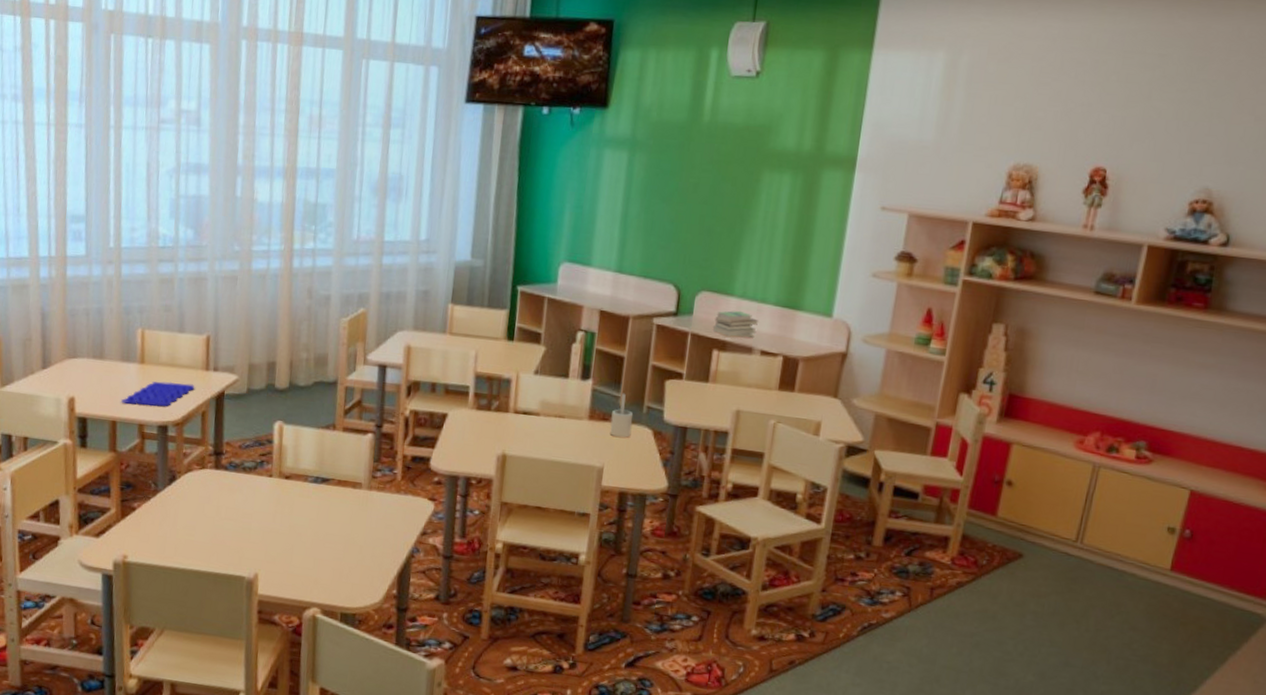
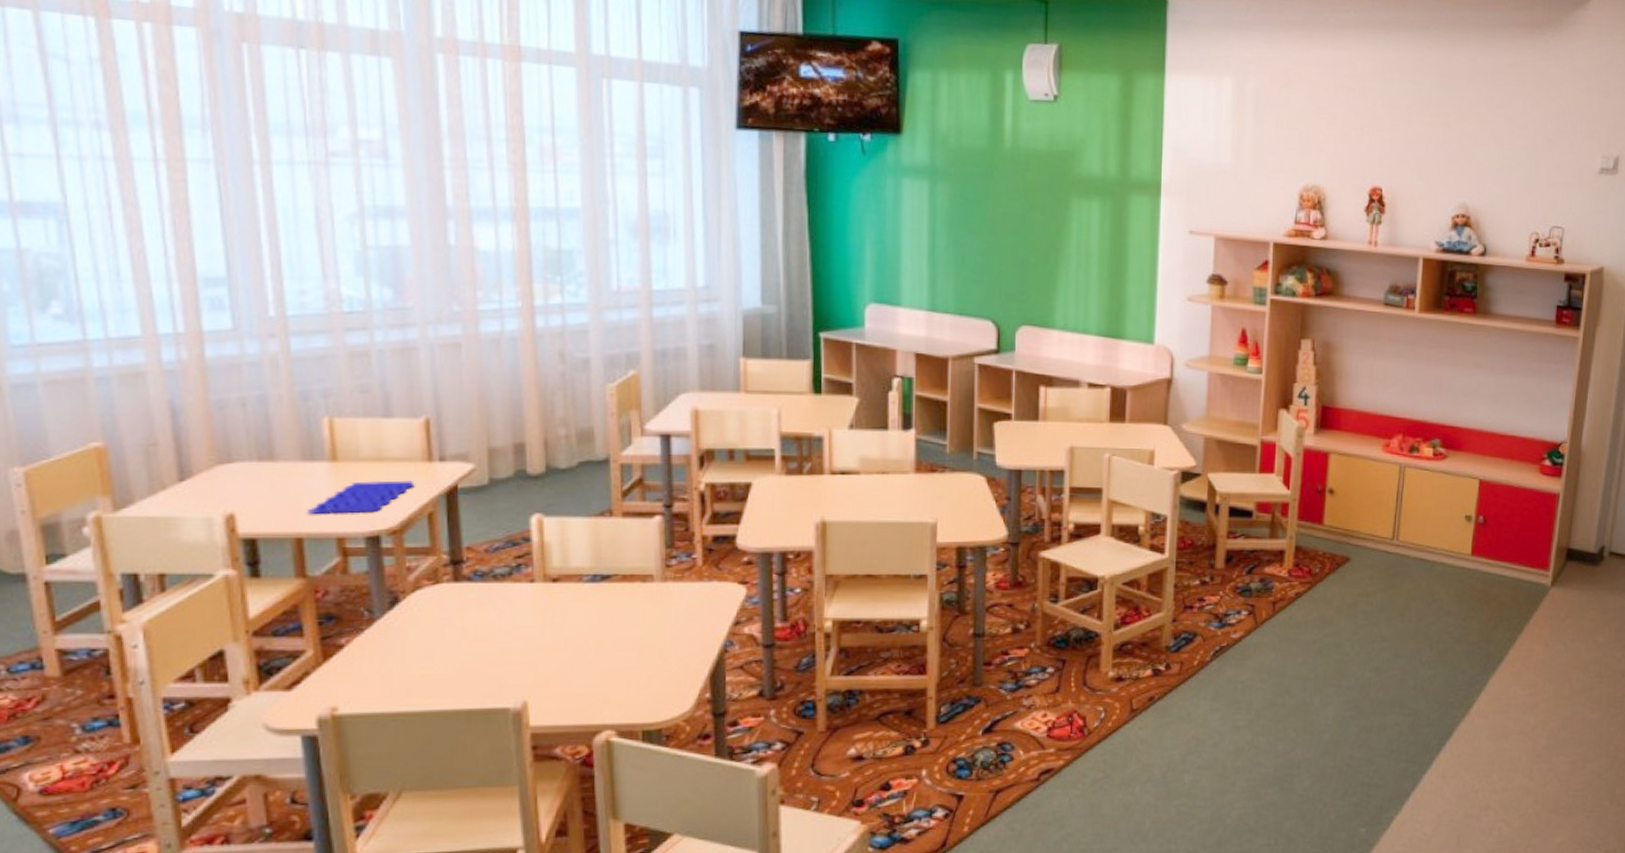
straw: present [609,393,634,439] -> none [940,440,964,489]
books: present [713,310,758,338] -> none [1038,343,1082,372]

